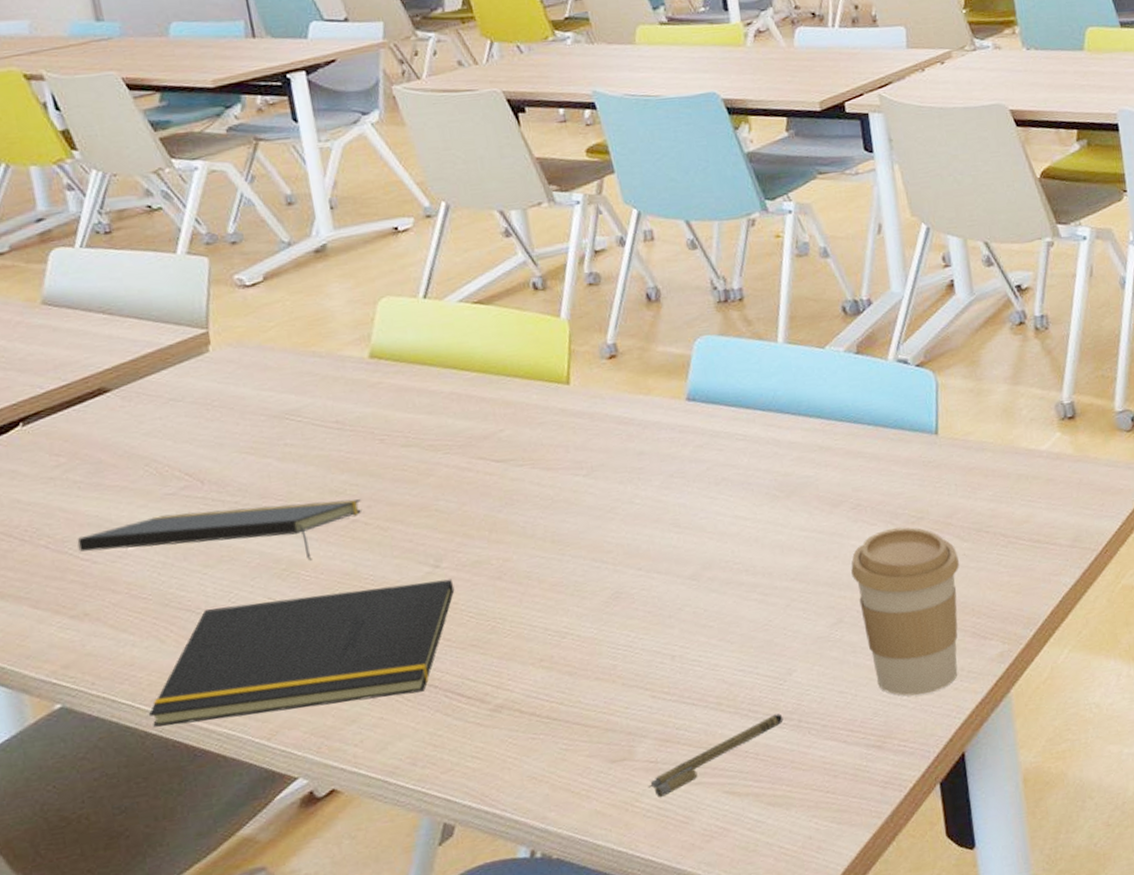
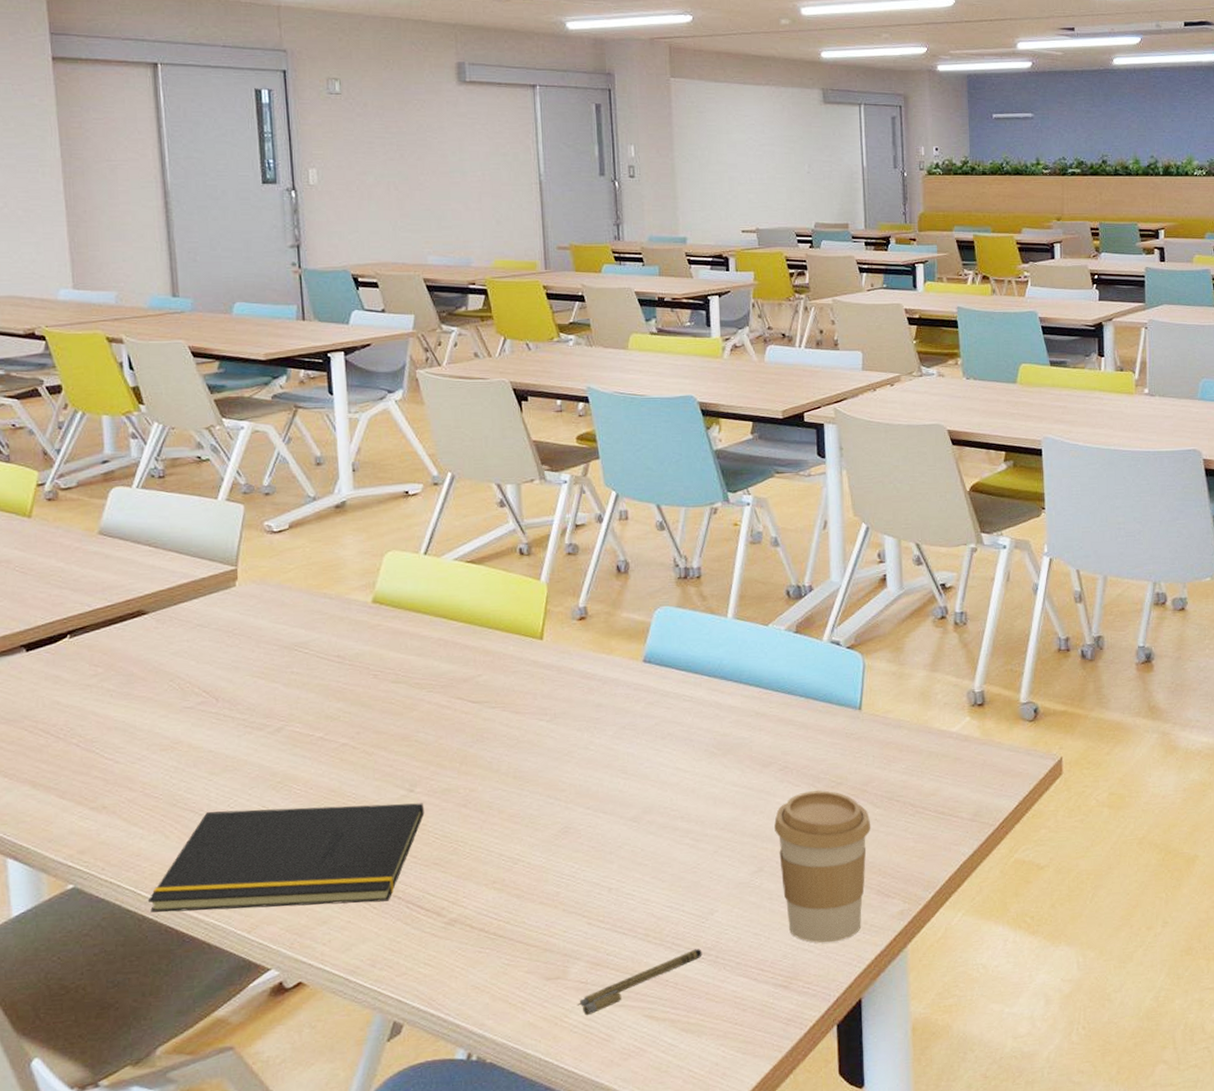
notepad: present [77,499,362,561] -> none [104,724,352,776]

